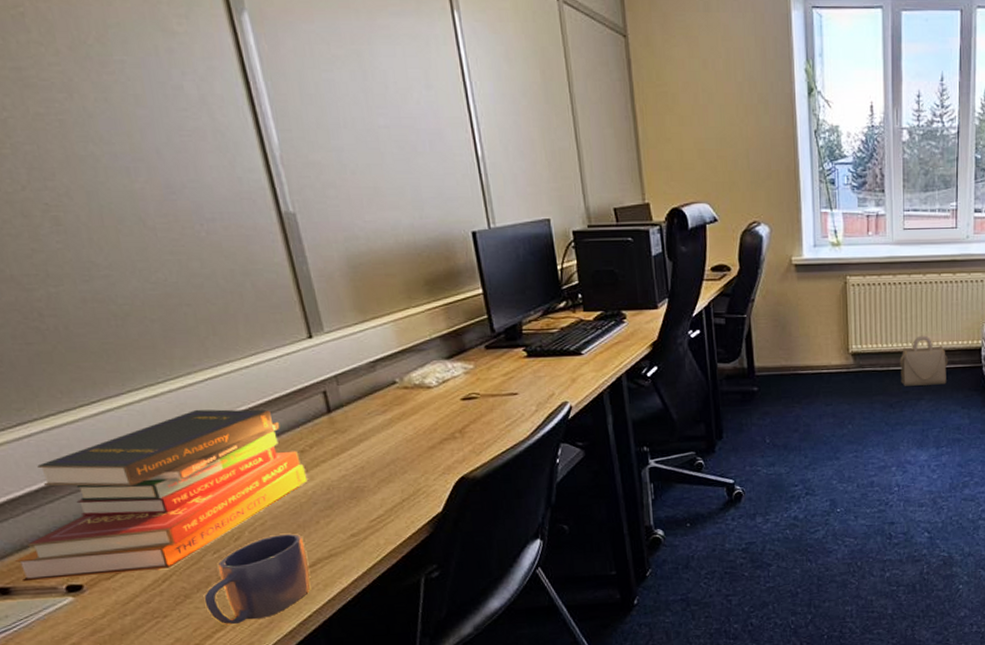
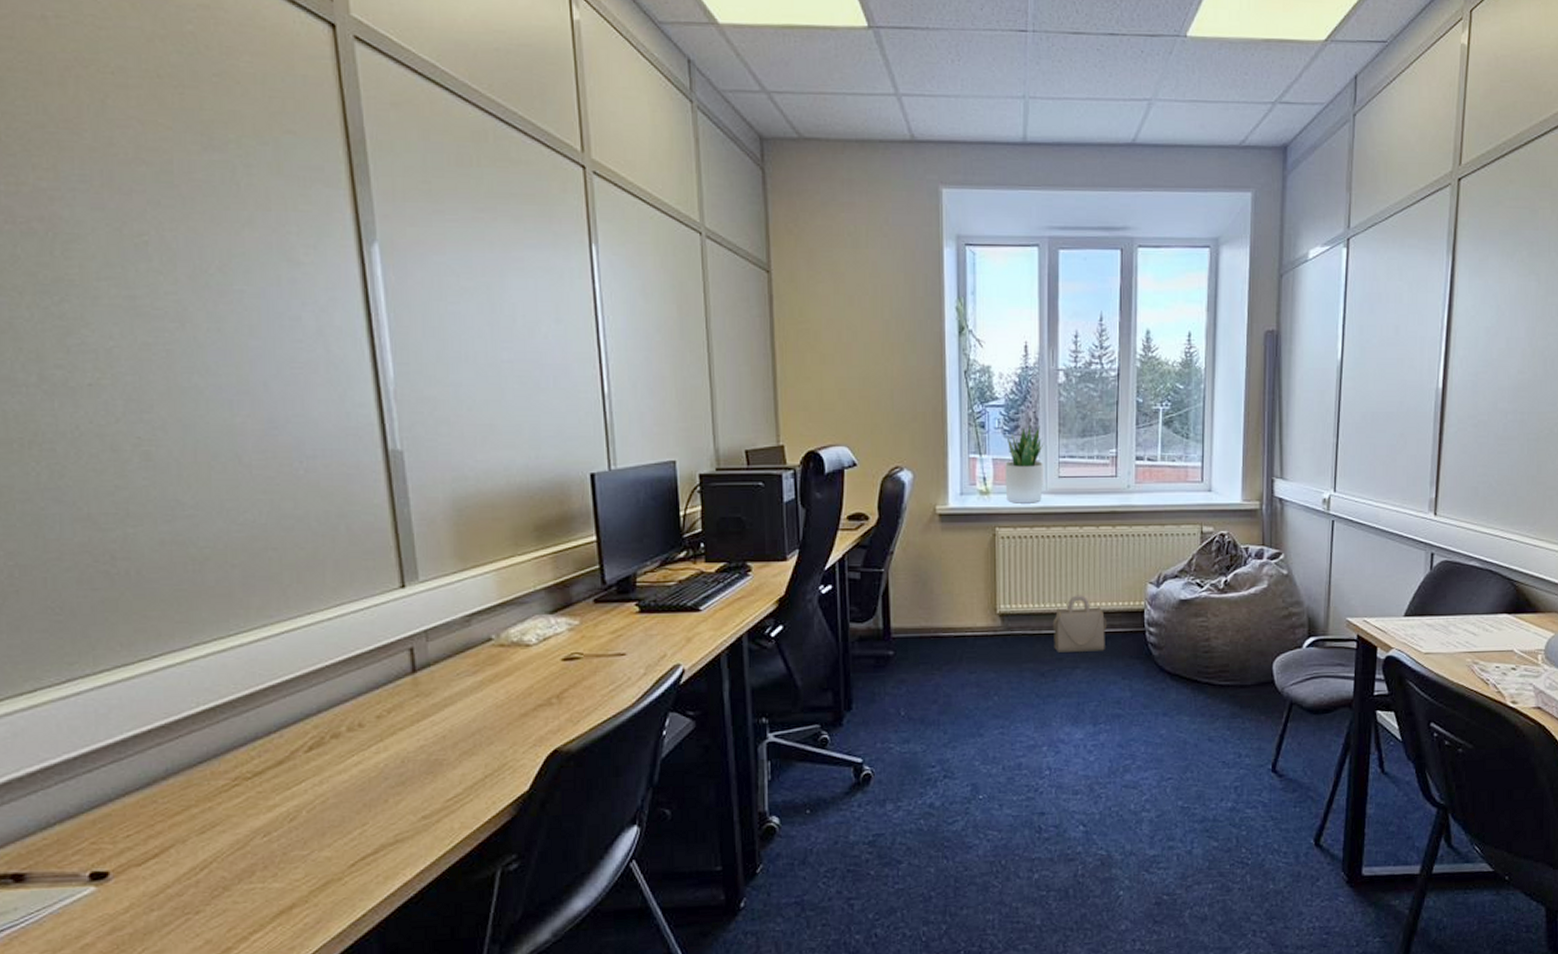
books: present [15,409,308,582] -> none [37,666,381,867]
mug: present [204,534,311,624] -> none [245,814,369,923]
planter: none [854,182,890,254] -> present [1005,426,1044,504]

